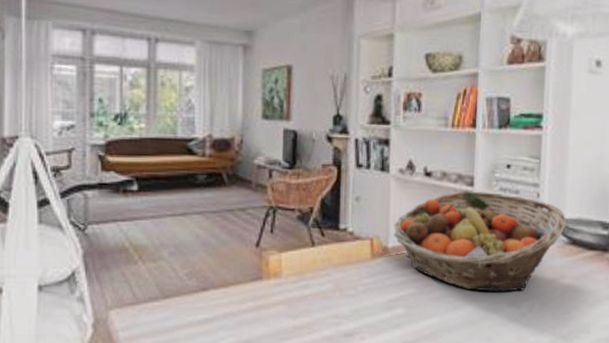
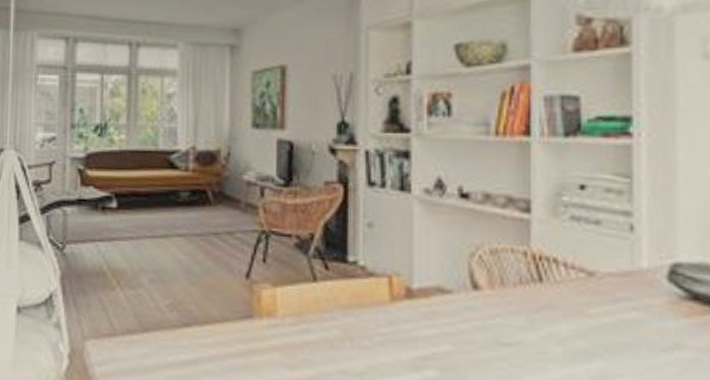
fruit basket: present [393,191,567,292] -> none [419,219,681,361]

